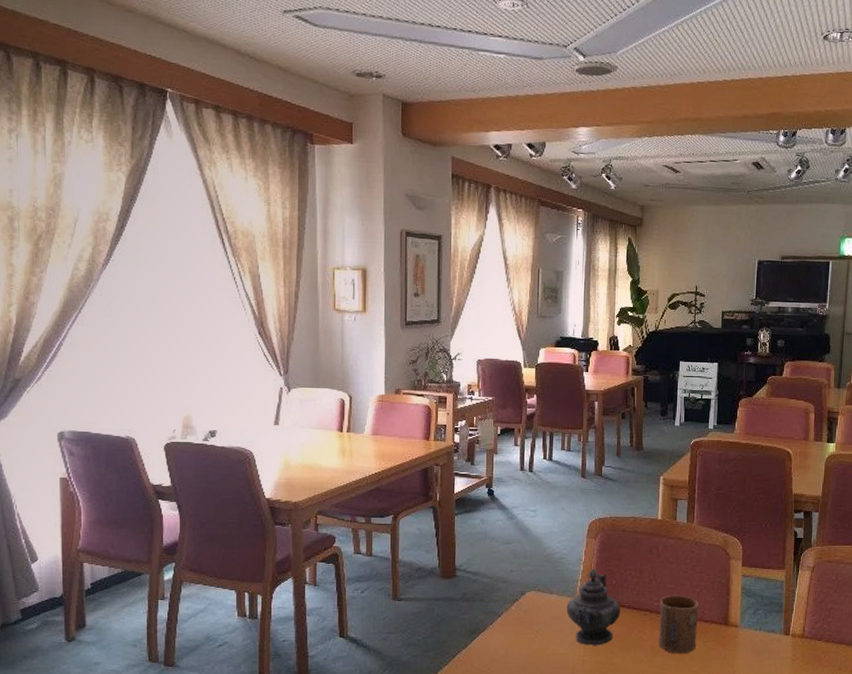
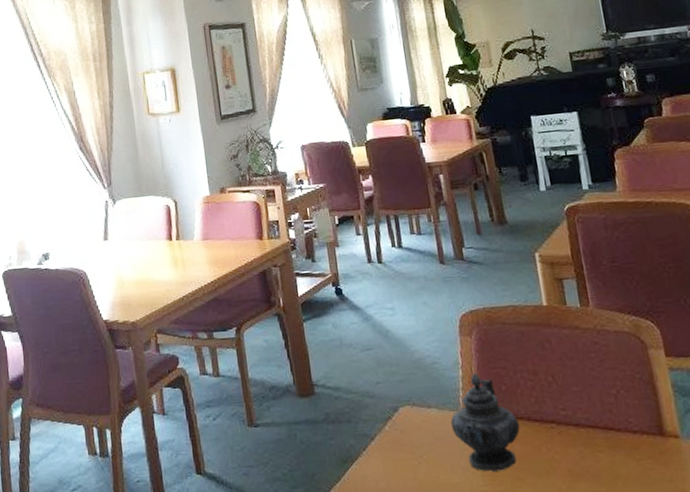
cup: present [659,595,699,654] -> none [566,399,628,478]

